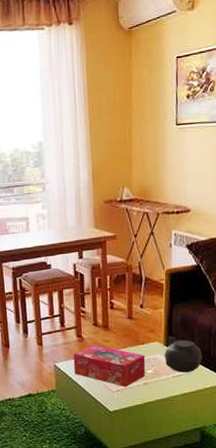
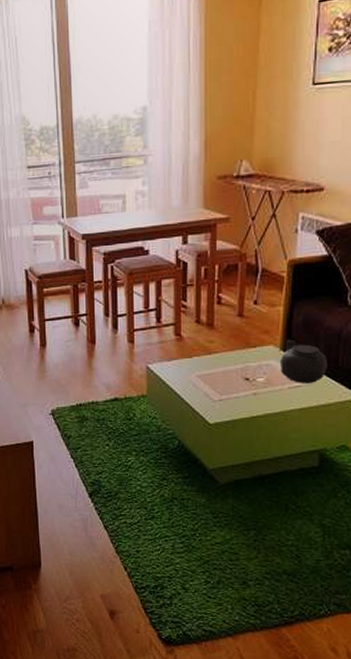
tissue box: present [73,344,146,388] -> none [169,345,256,397]

